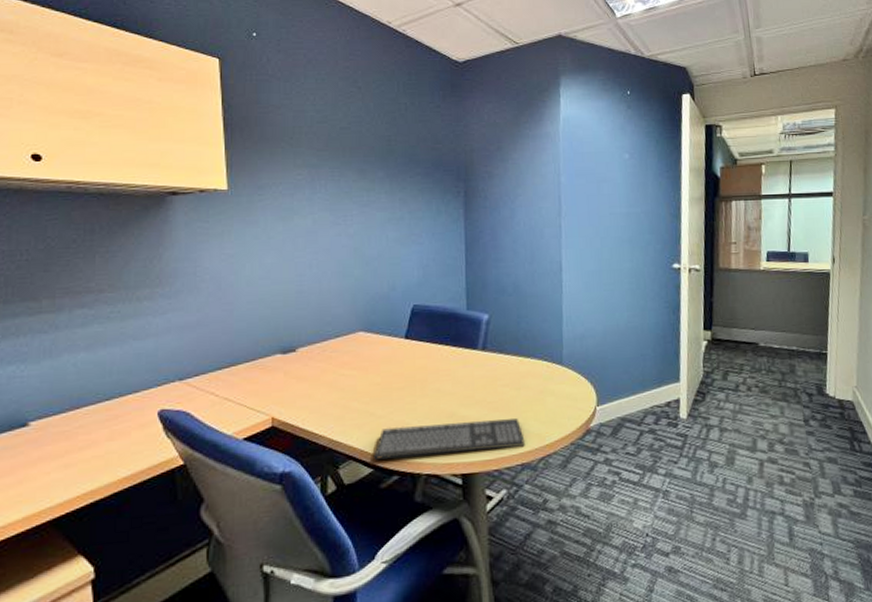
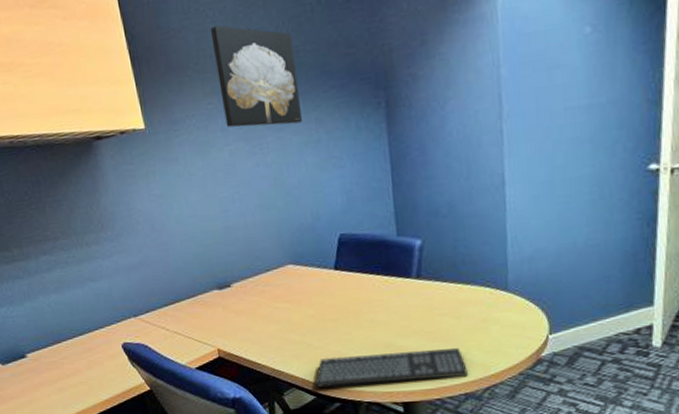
wall art: none [309,108,387,202] -> present [210,25,302,128]

